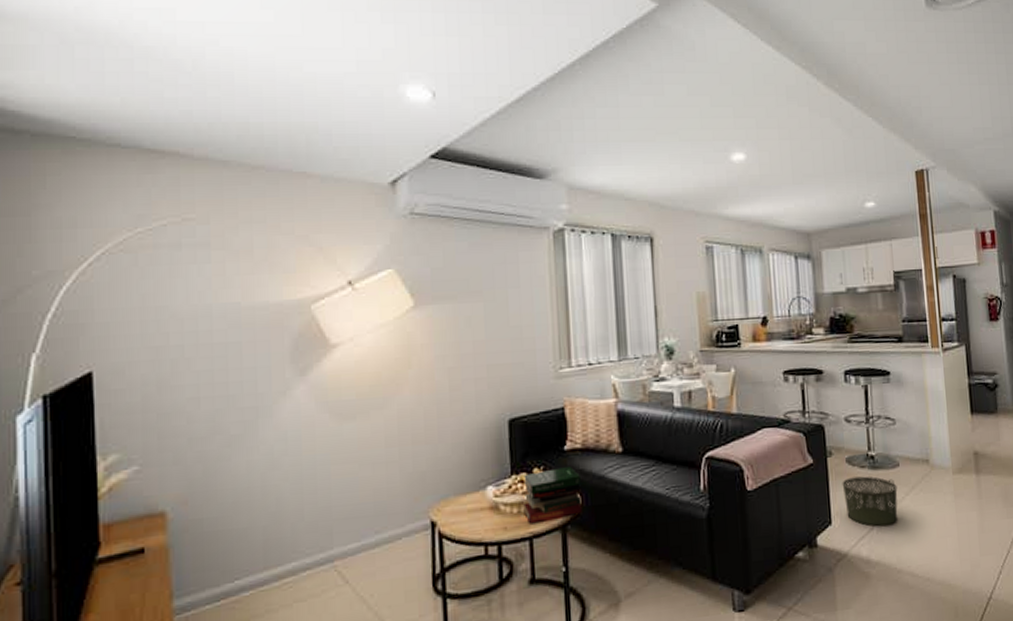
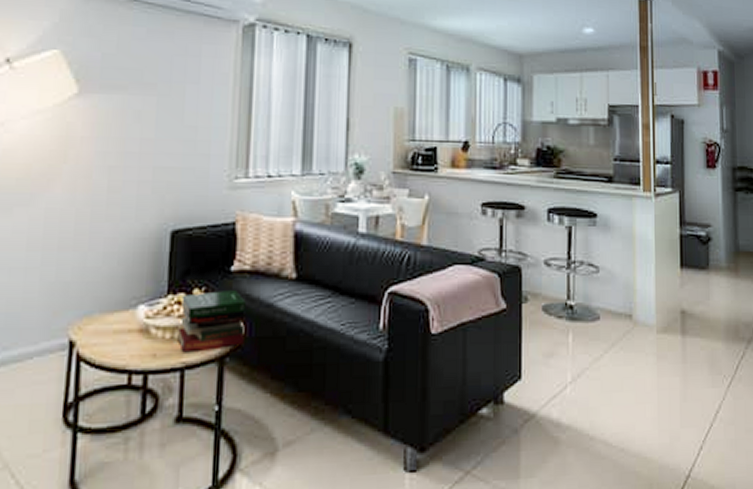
basket: present [842,476,898,527] -> none [536,327,596,386]

